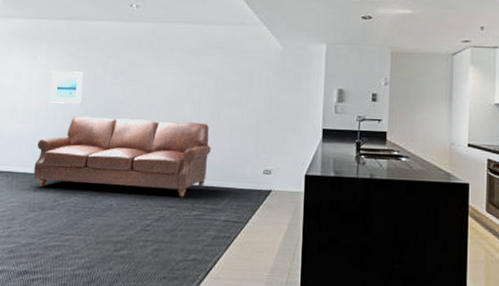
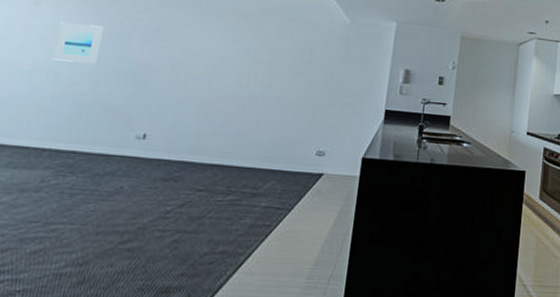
sofa: present [33,115,211,198] -> none [15,78,258,180]

